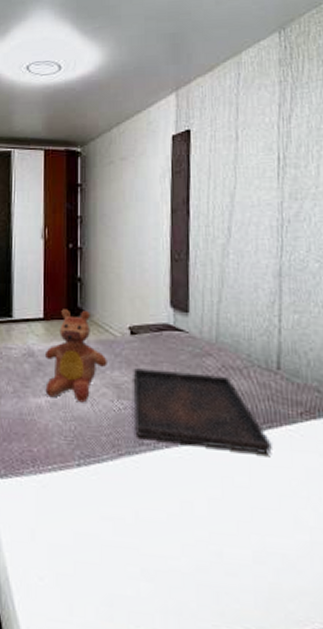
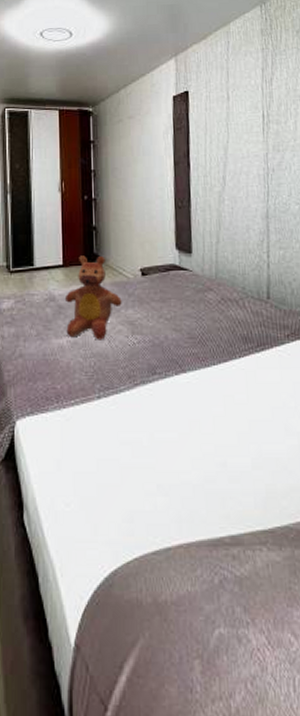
serving tray: present [133,368,272,454] -> none [145,305,265,373]

